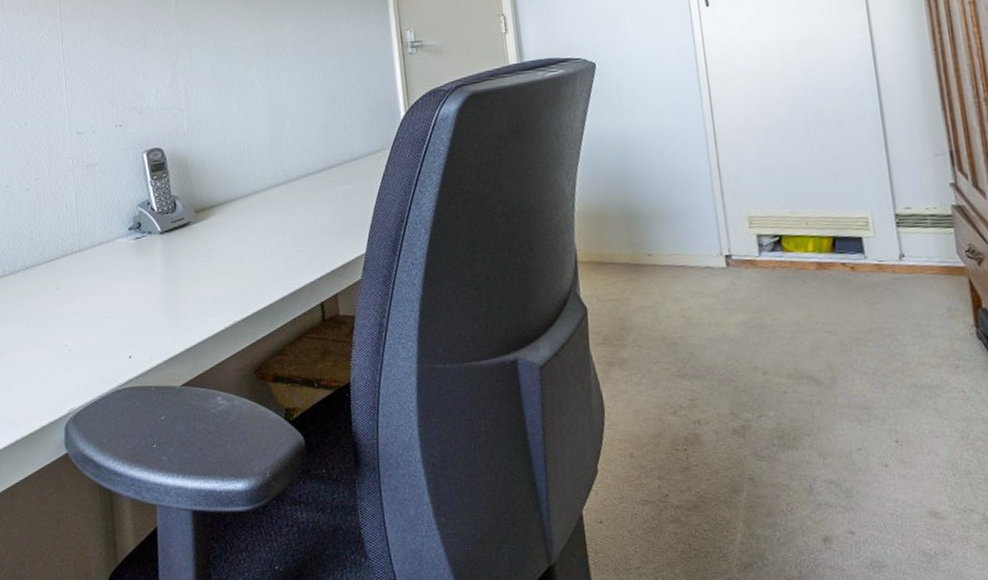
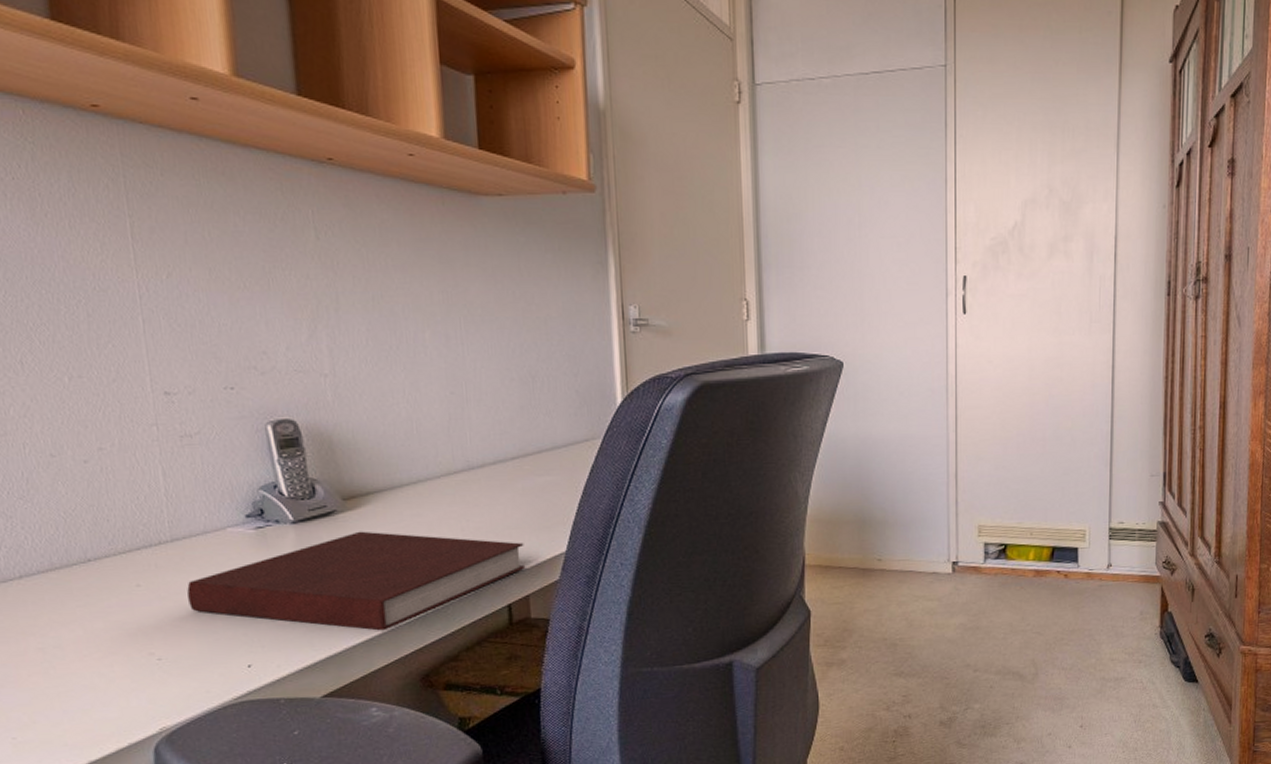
notebook: none [89,239,334,327] -> present [187,531,526,631]

